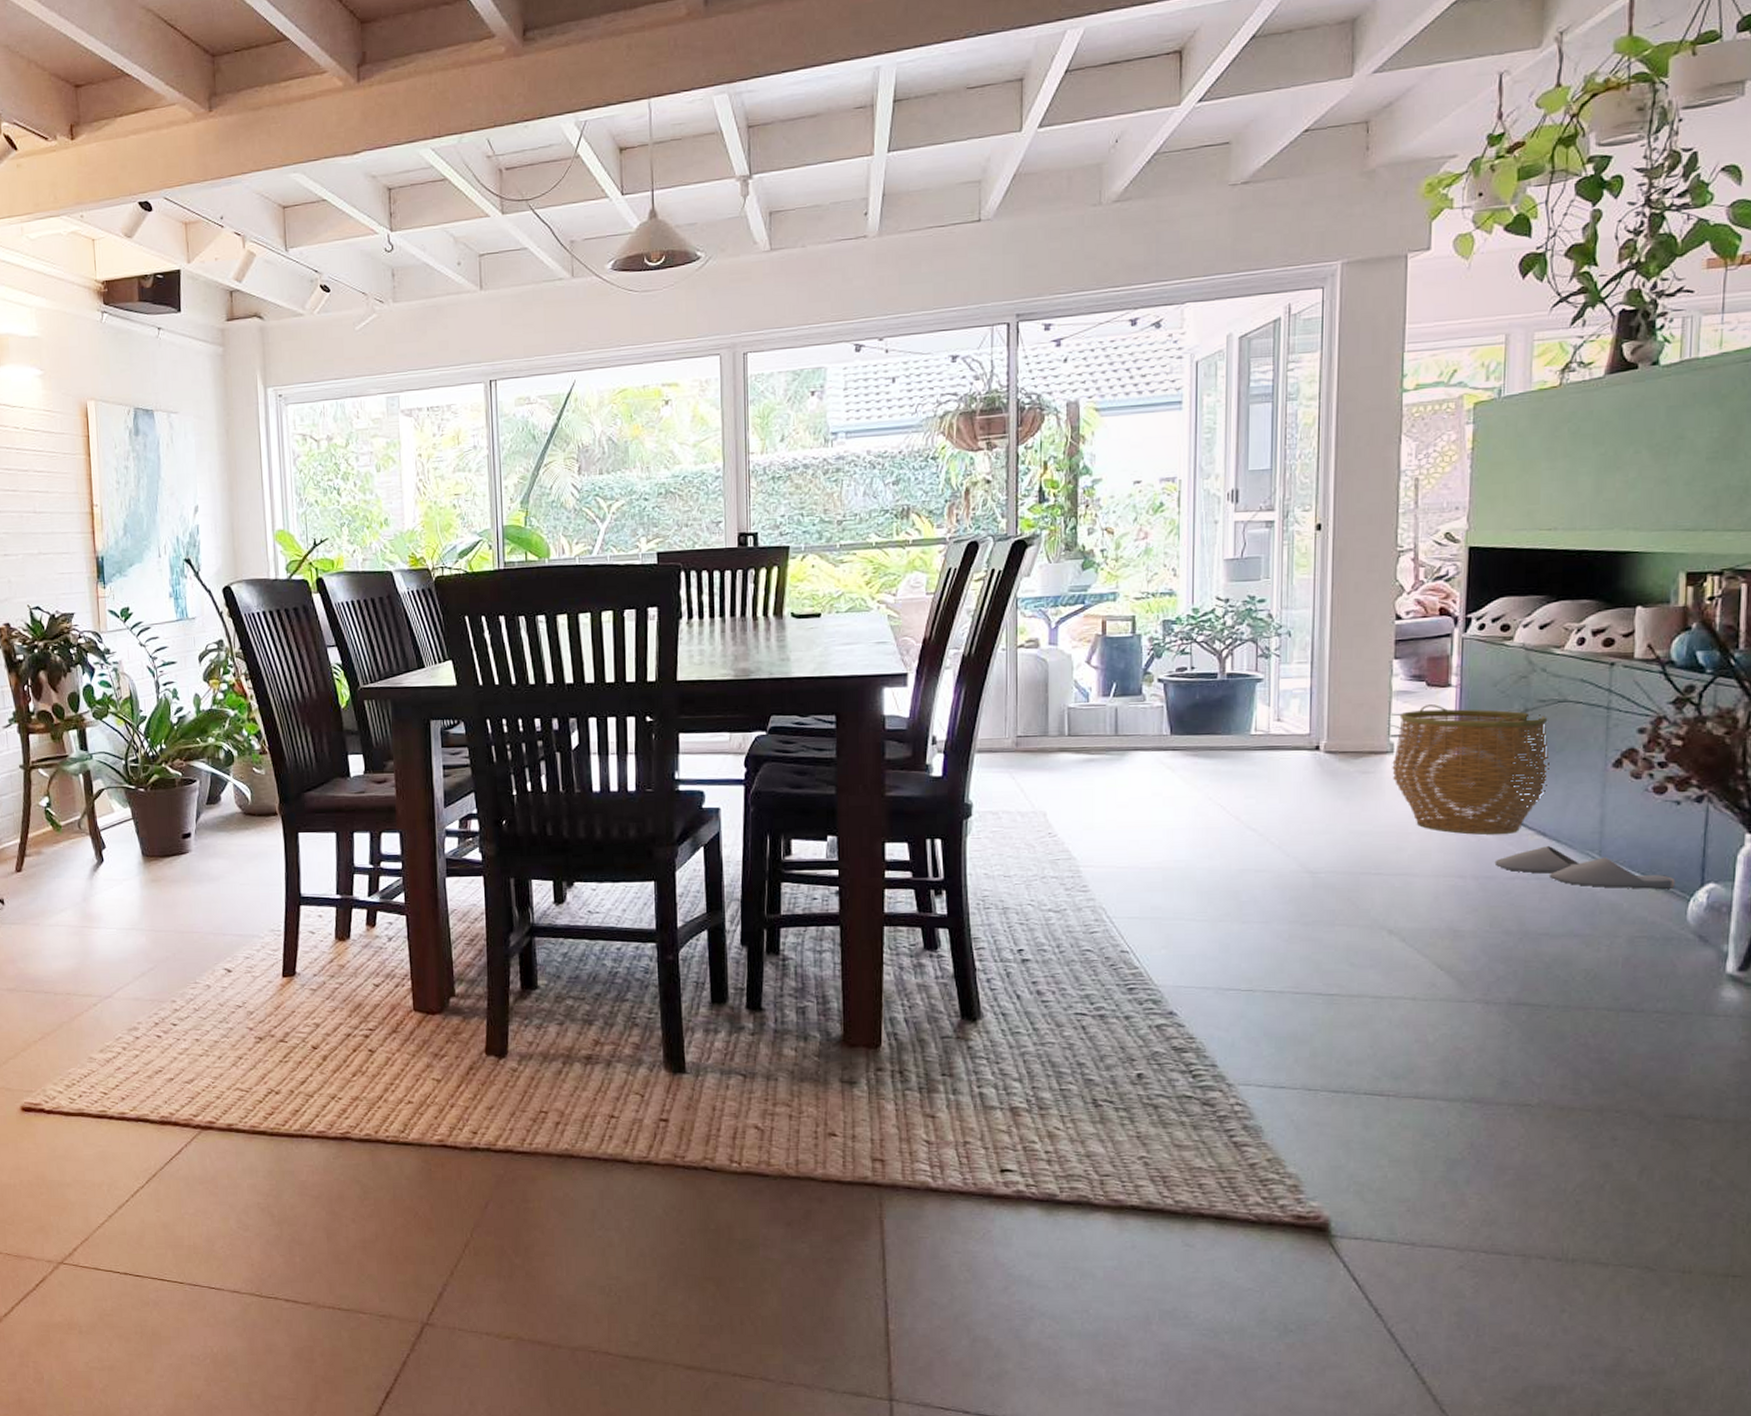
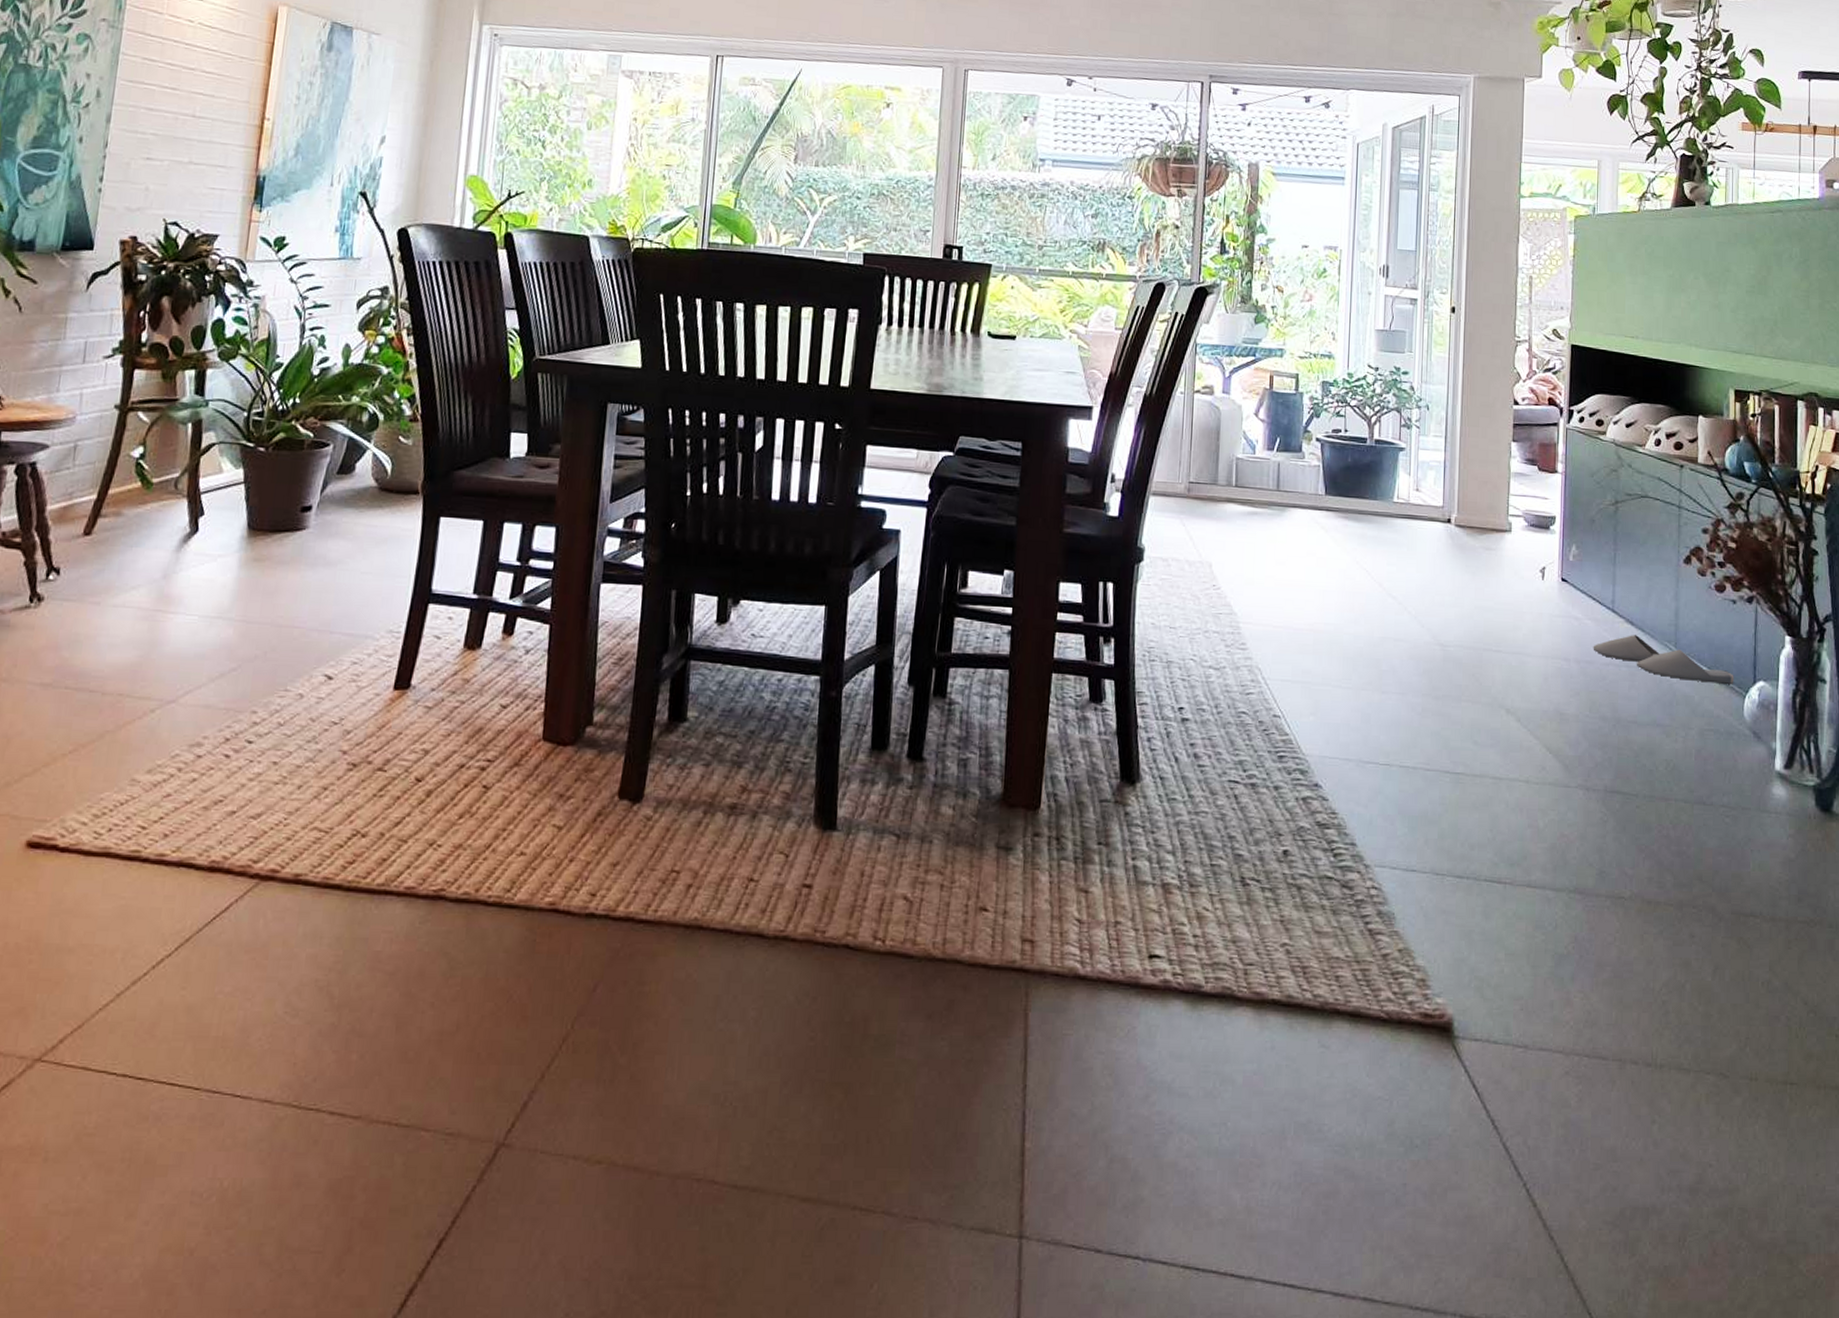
basket: present [1392,704,1549,835] -> none [1510,488,1635,620]

